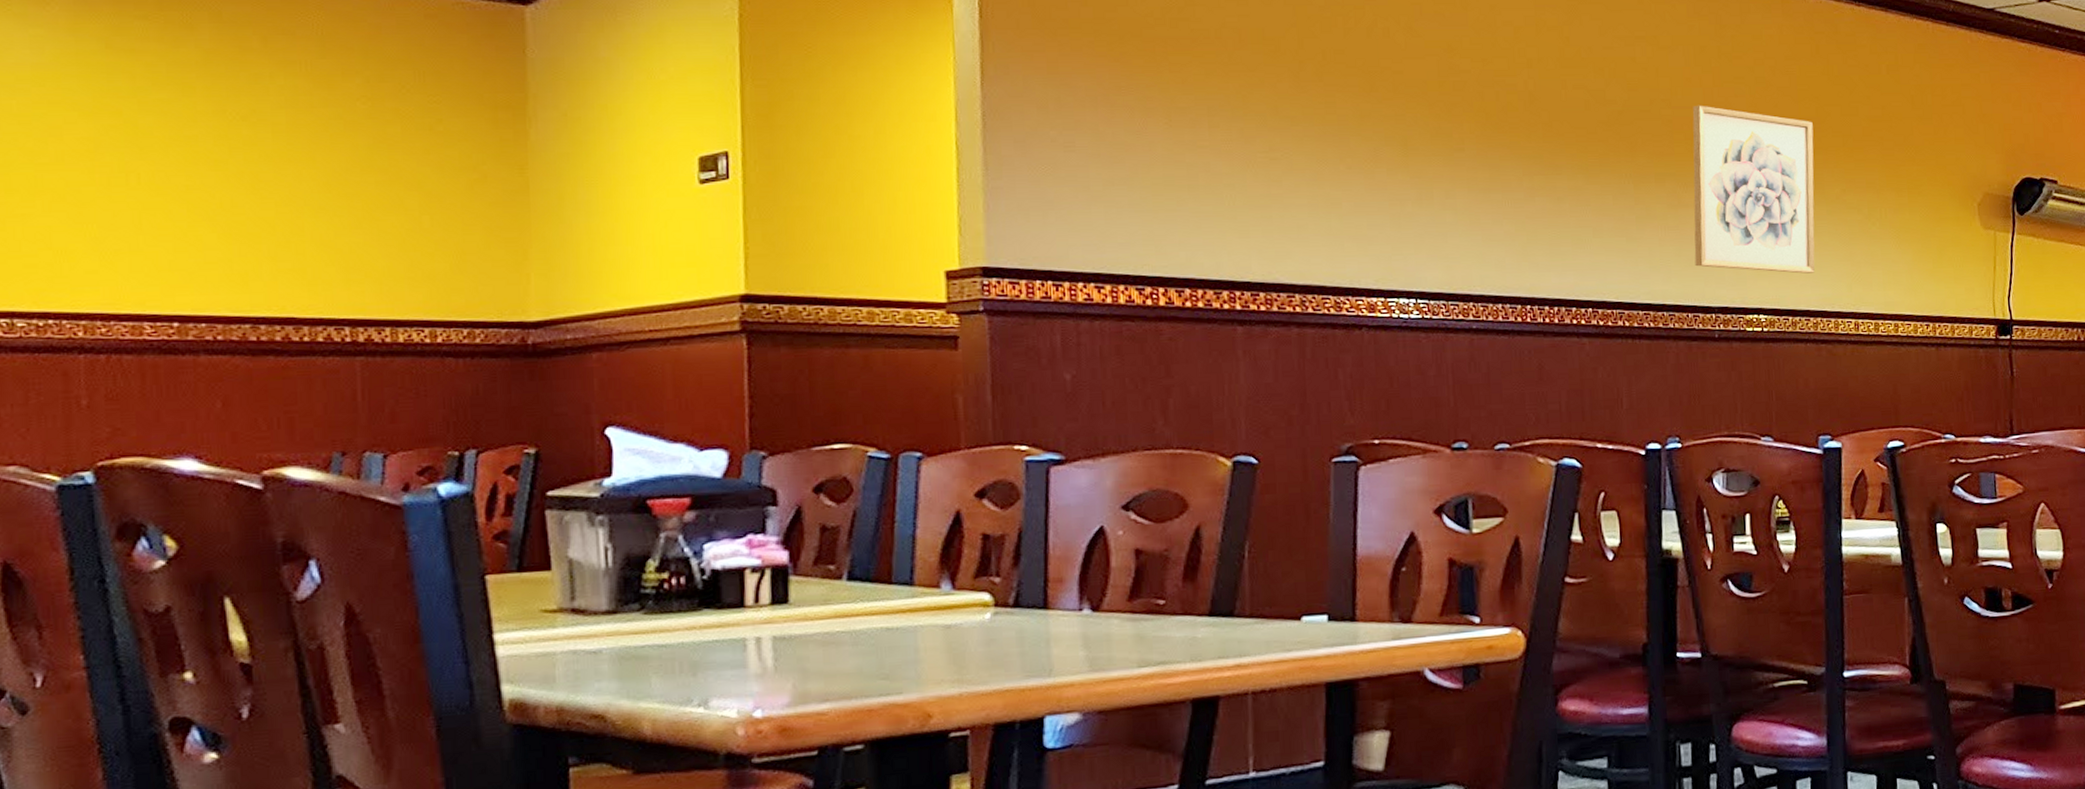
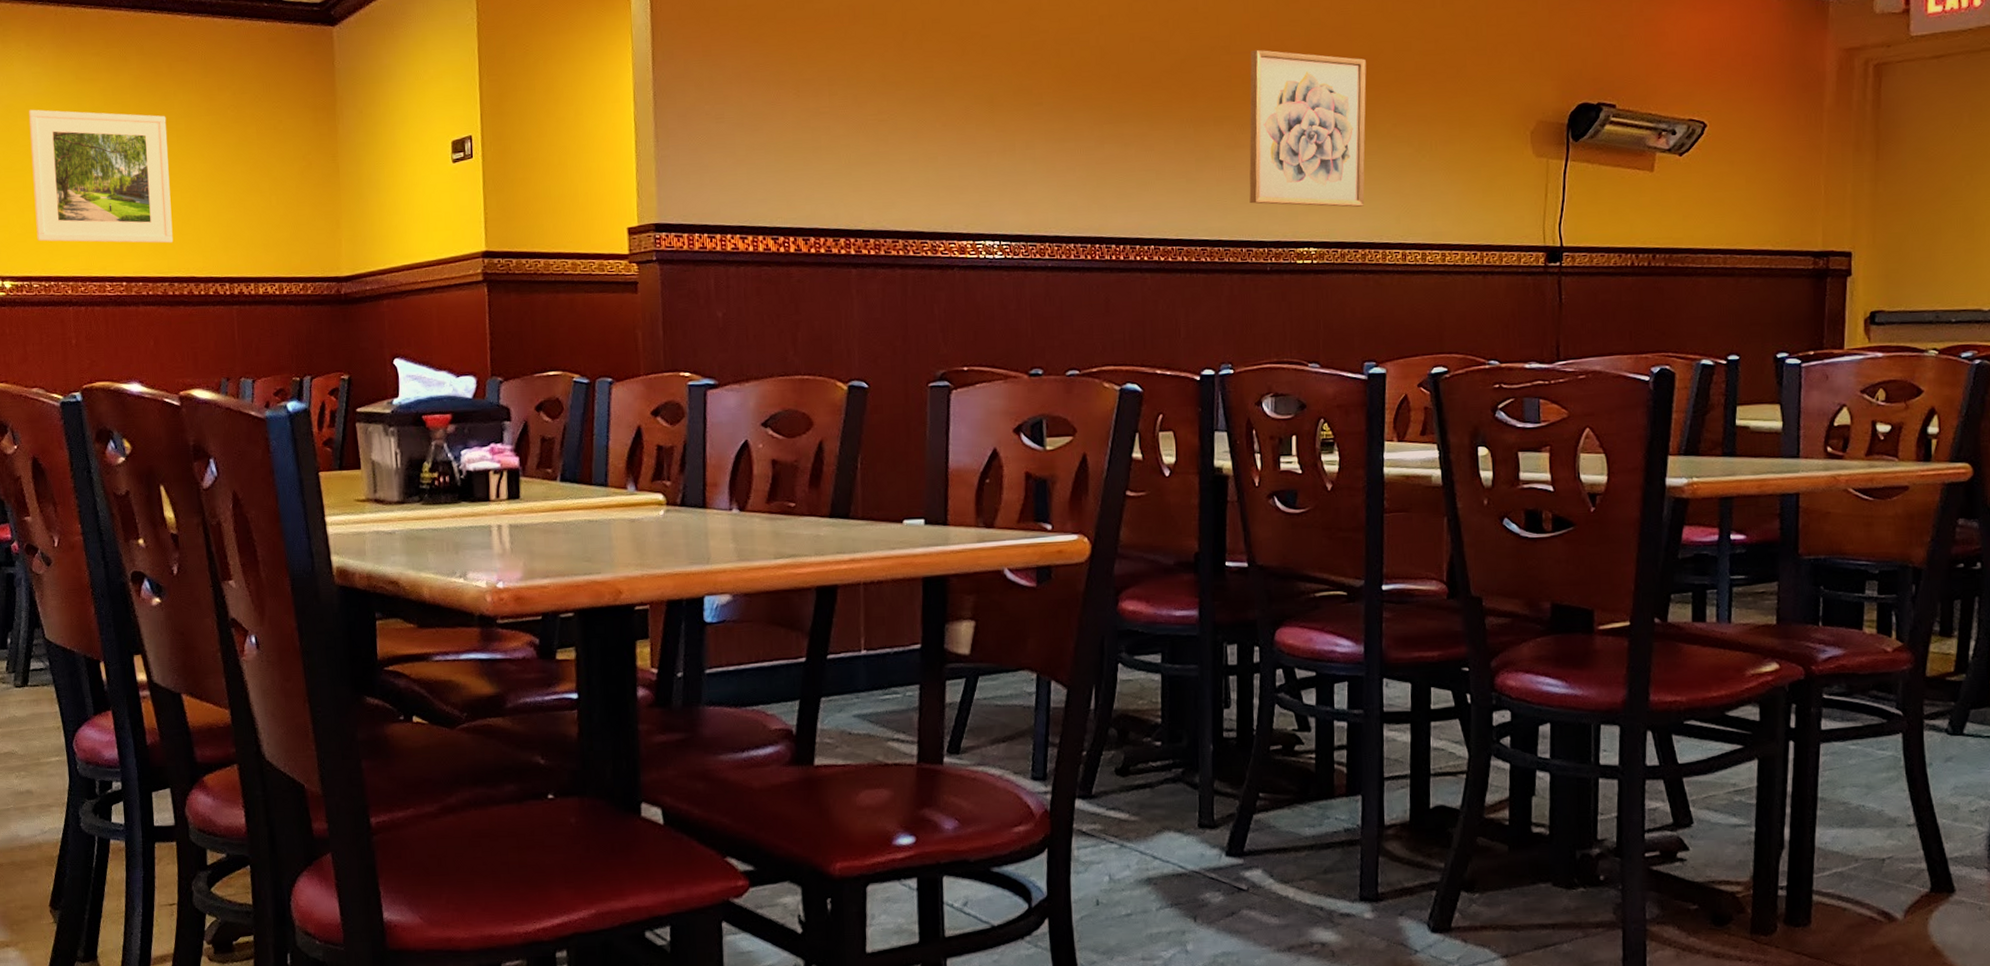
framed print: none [20,84,261,273] -> present [28,109,174,244]

